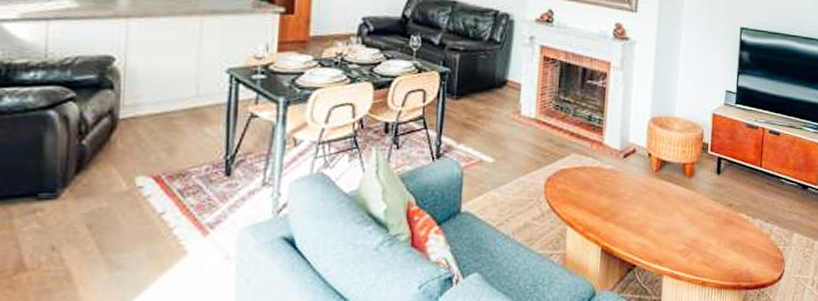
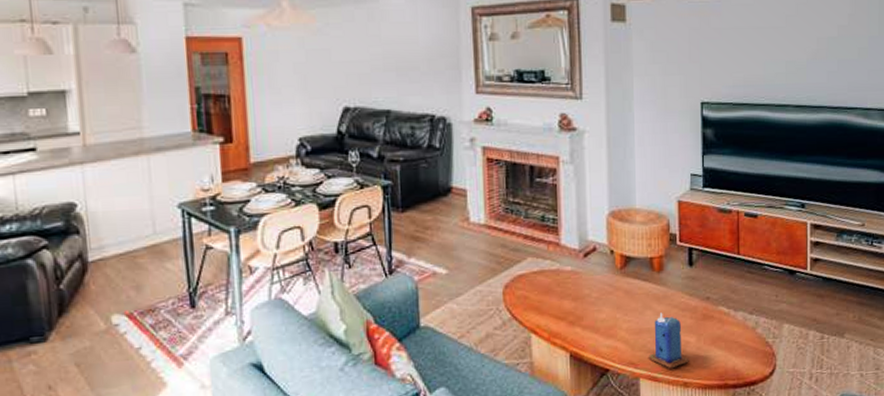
candle: none [672,215,709,268] -> present [648,312,689,369]

